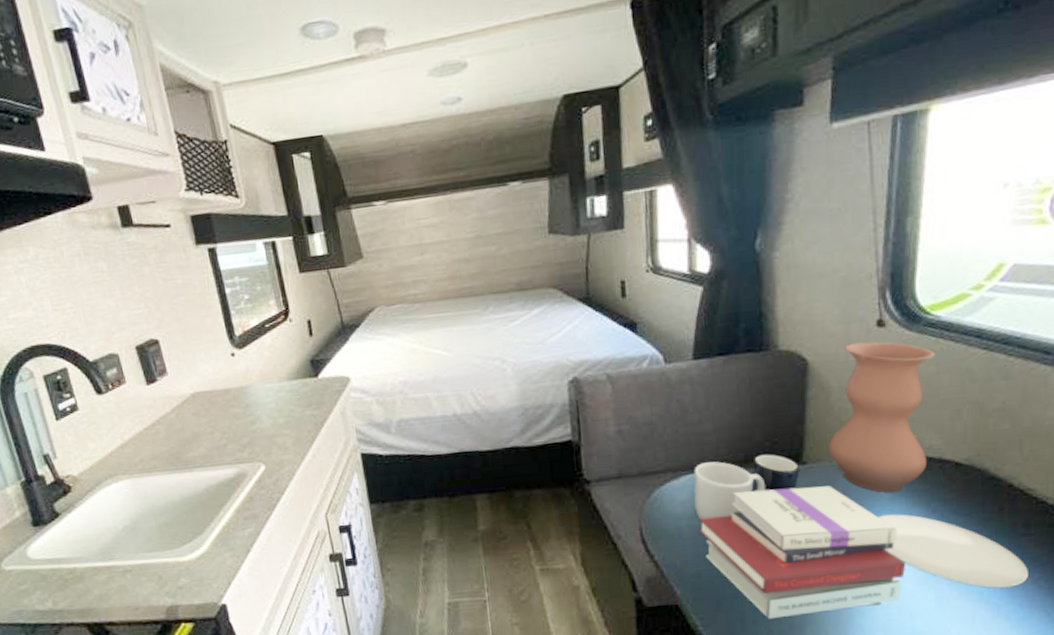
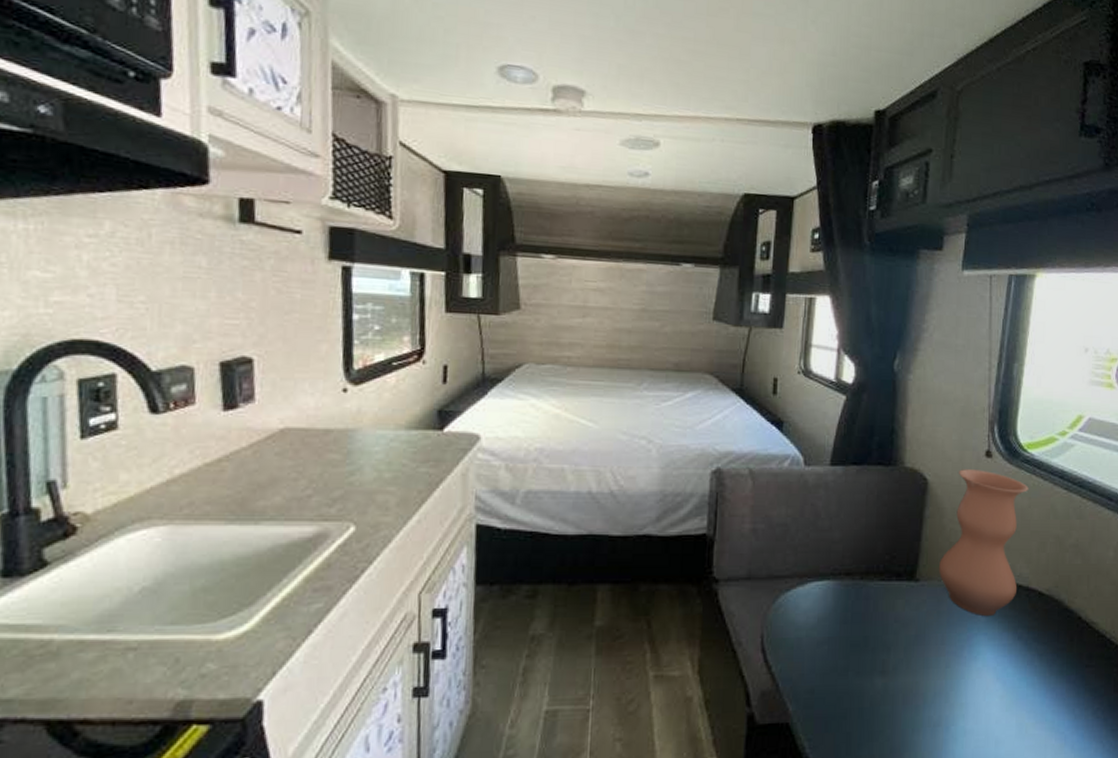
mug: present [693,461,765,520] -> none [816,571,881,631]
books: present [698,485,906,619] -> none [816,603,995,742]
mug: present [752,453,801,492] -> none [872,568,914,606]
plate: present [878,514,1028,589] -> none [974,638,1090,718]

